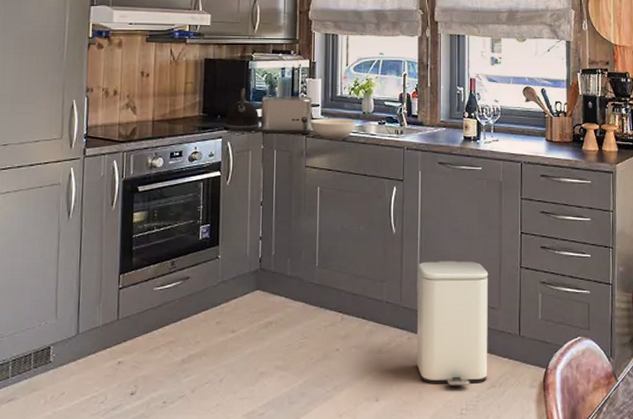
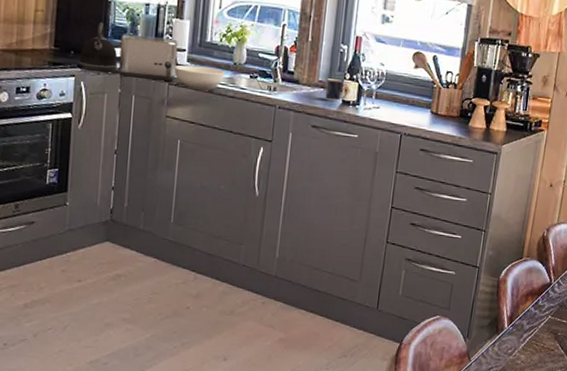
pedal bin: present [416,261,489,385] -> none [268,227,353,352]
mug: none [447,118,468,139] -> present [325,78,348,102]

